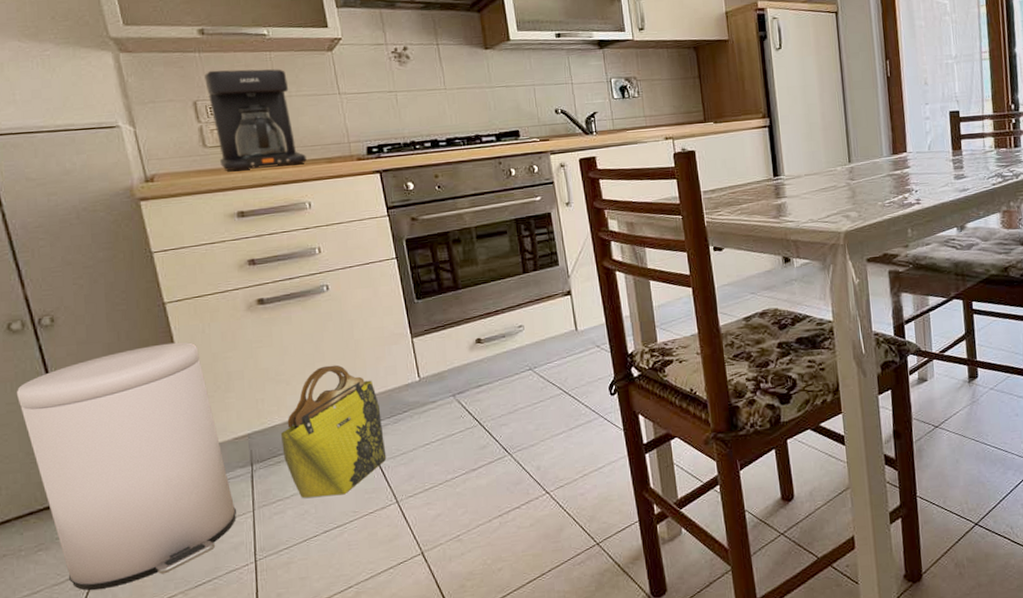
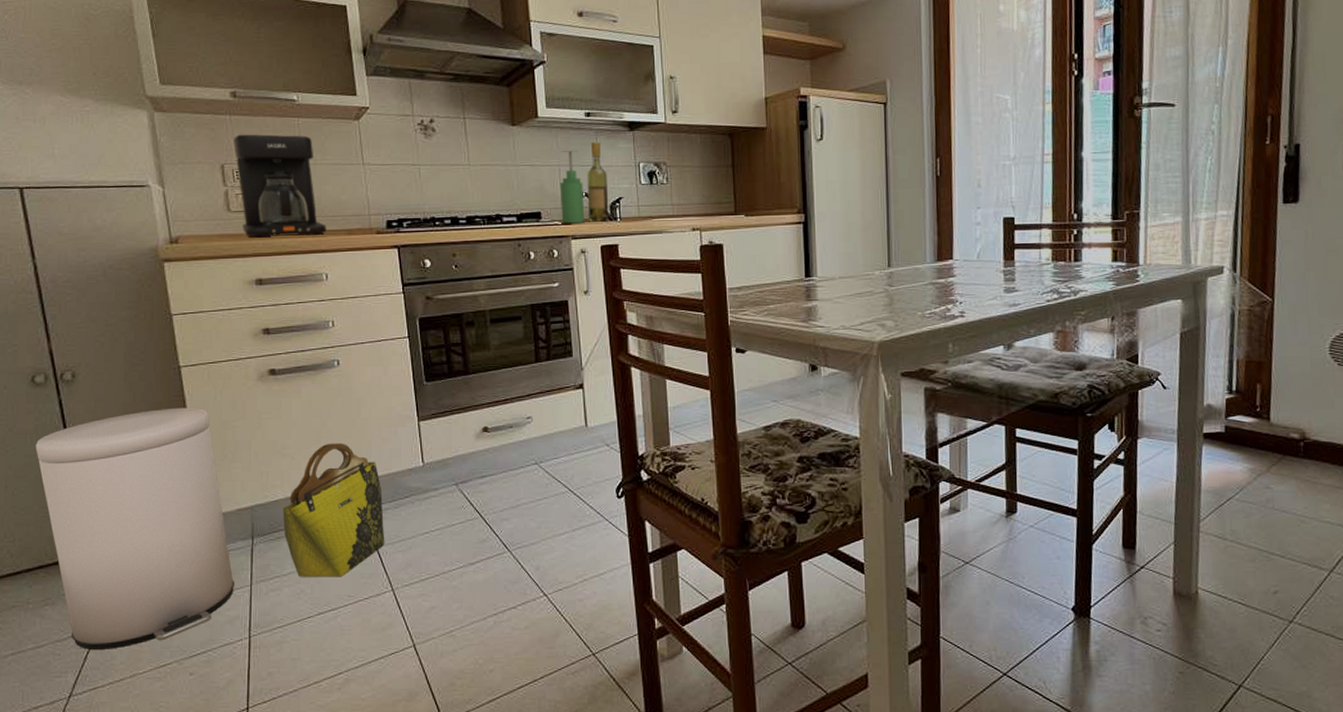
soap dispenser: none [535,70,562,140] -> present [559,150,585,224]
bottle: none [561,61,586,137] -> present [587,142,609,222]

